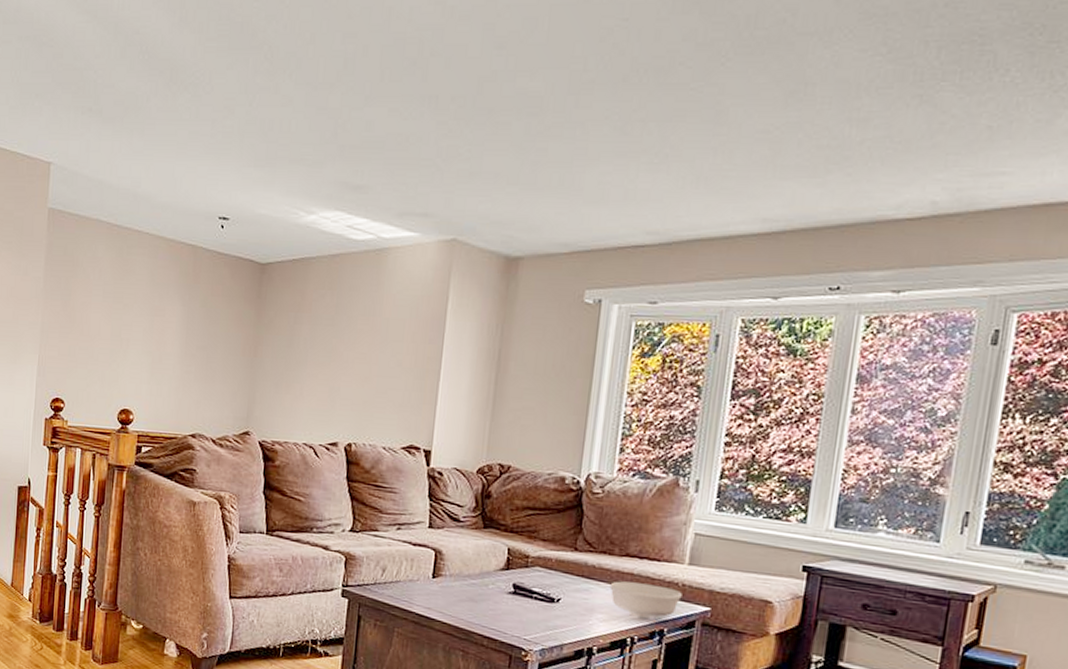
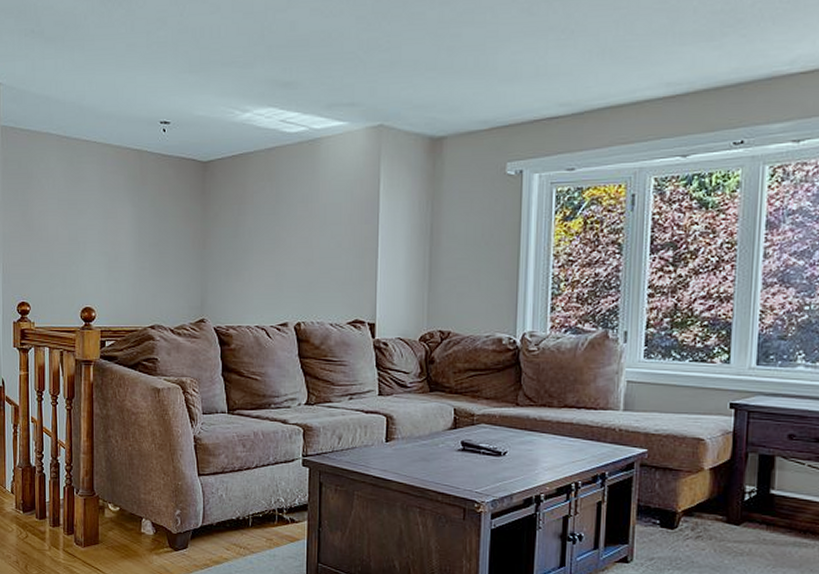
bowl: present [610,581,682,619] -> none [552,431,620,464]

